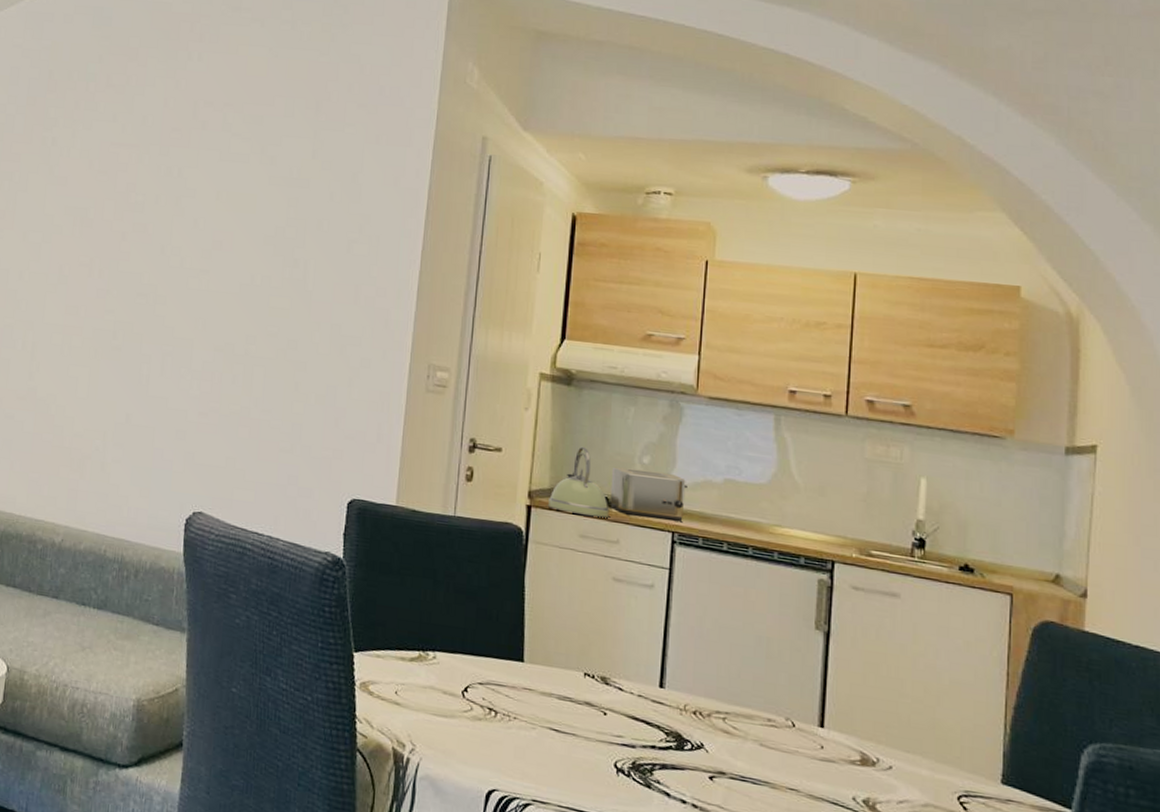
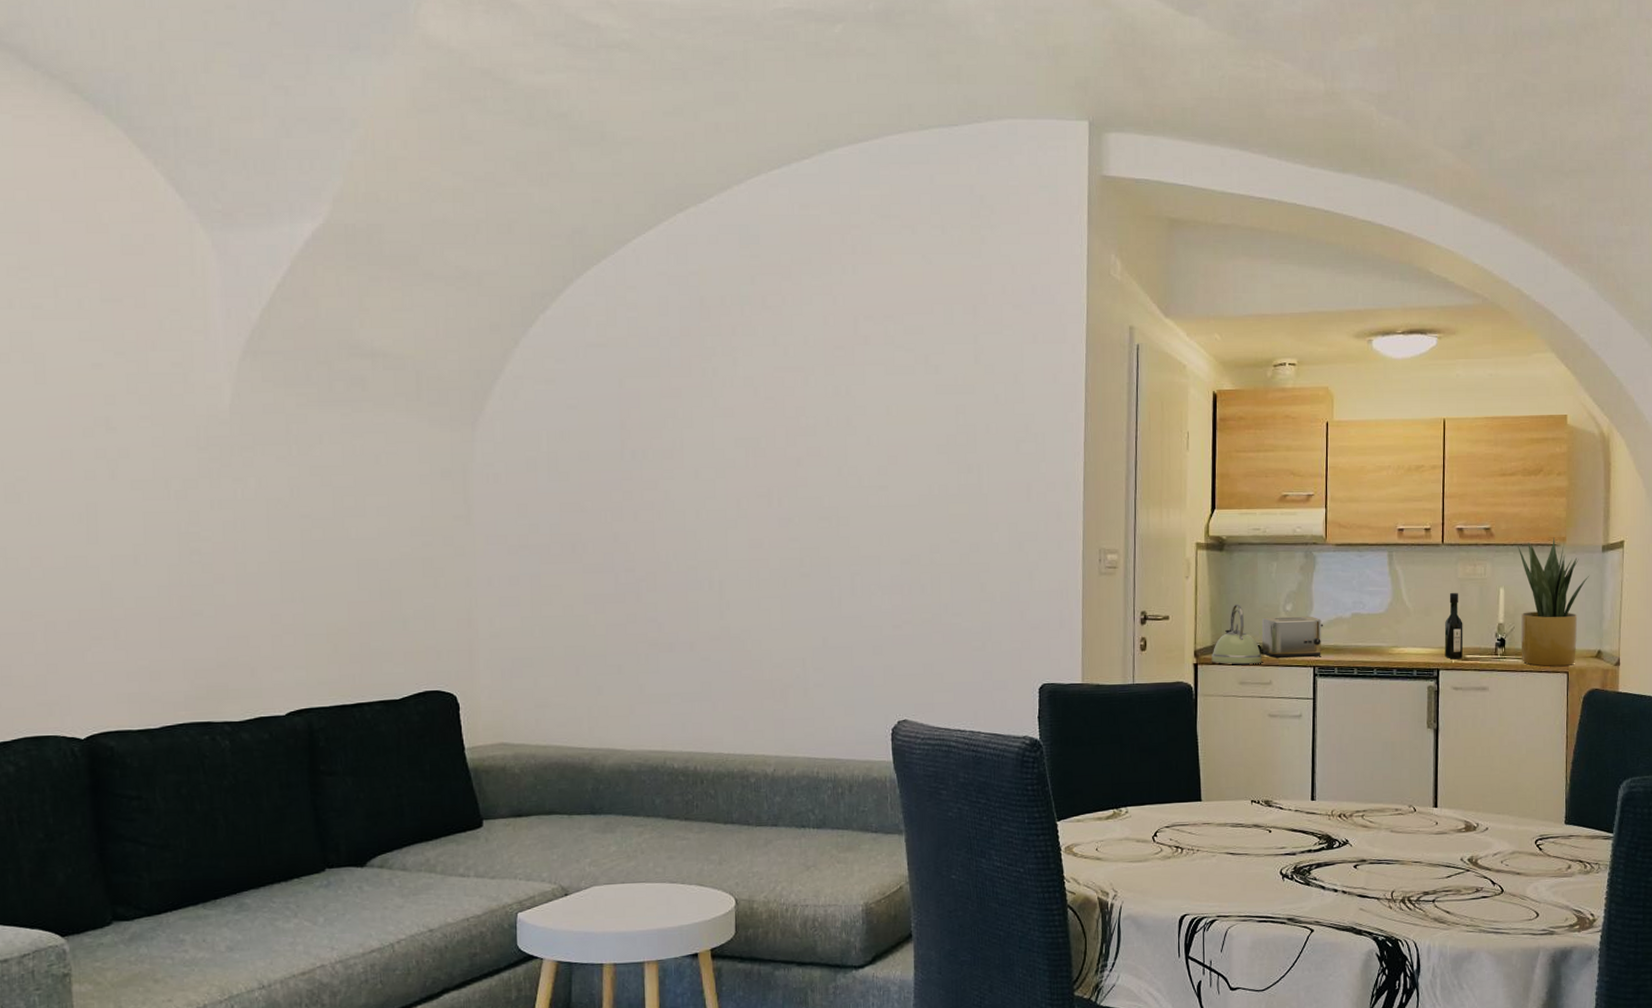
bottle: none [842,473,869,554] -> present [1444,592,1463,659]
planter: none [946,428,1047,587] -> present [1518,537,1590,666]

